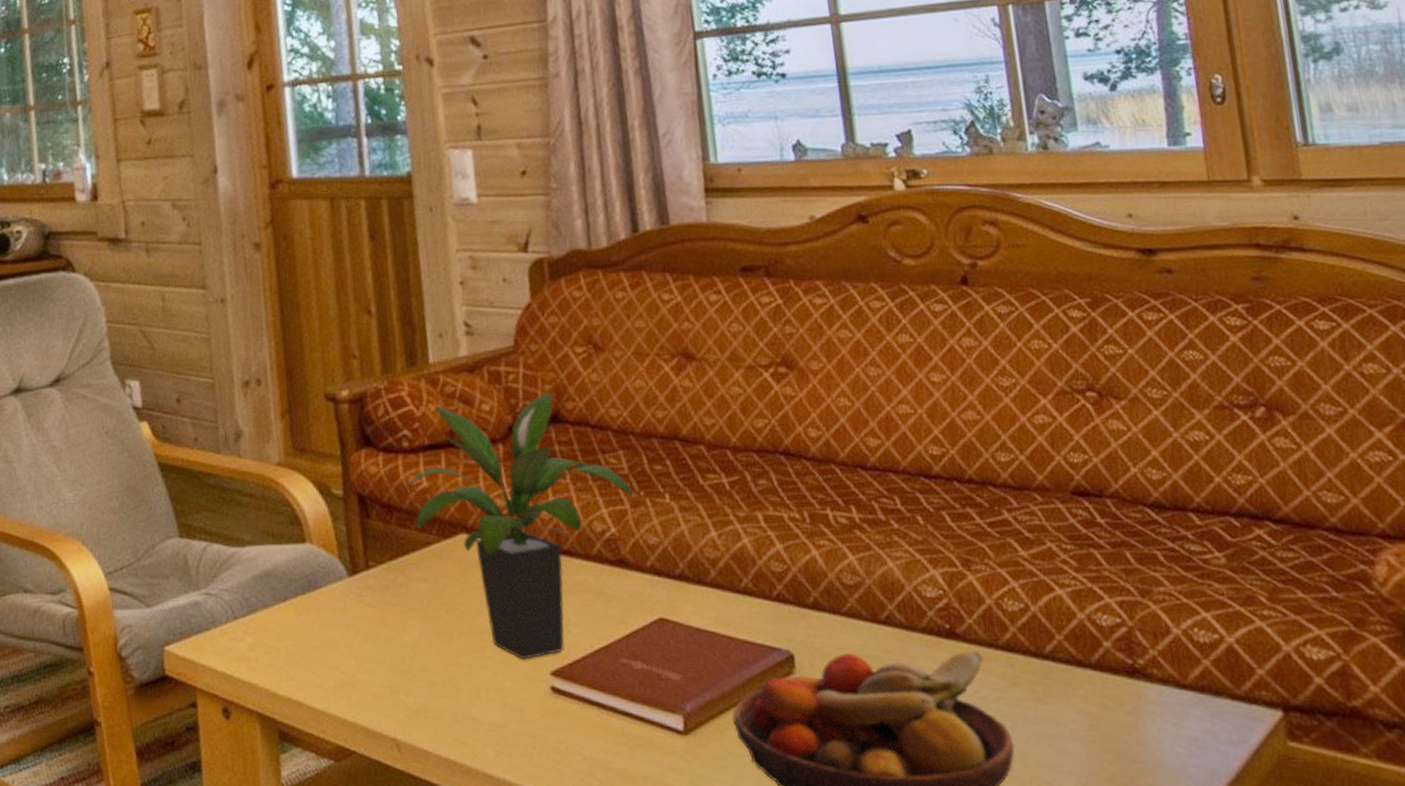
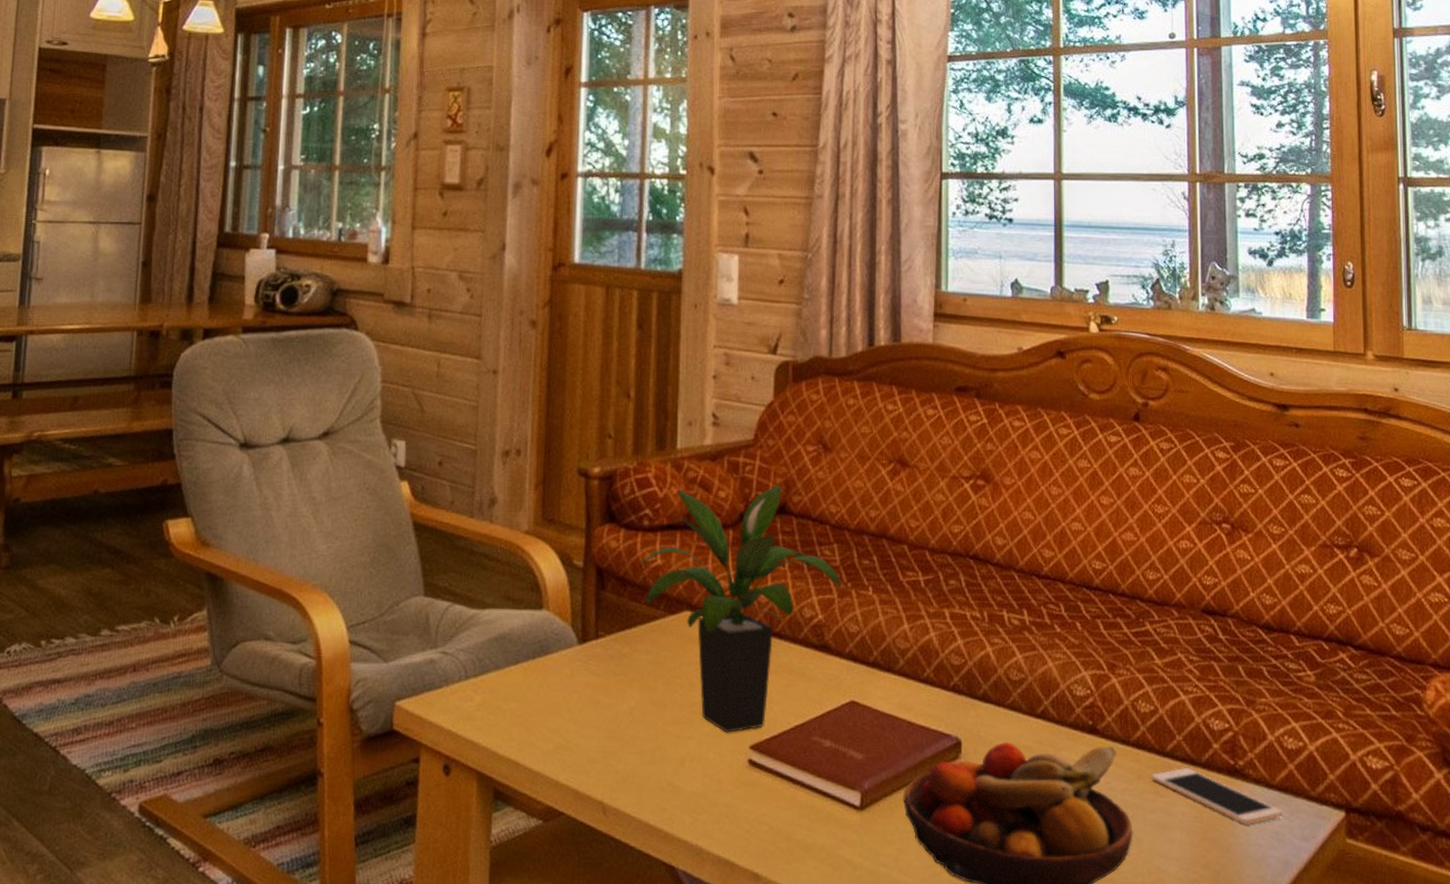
cell phone: none [1029,669,1203,731] -> present [1151,767,1284,825]

